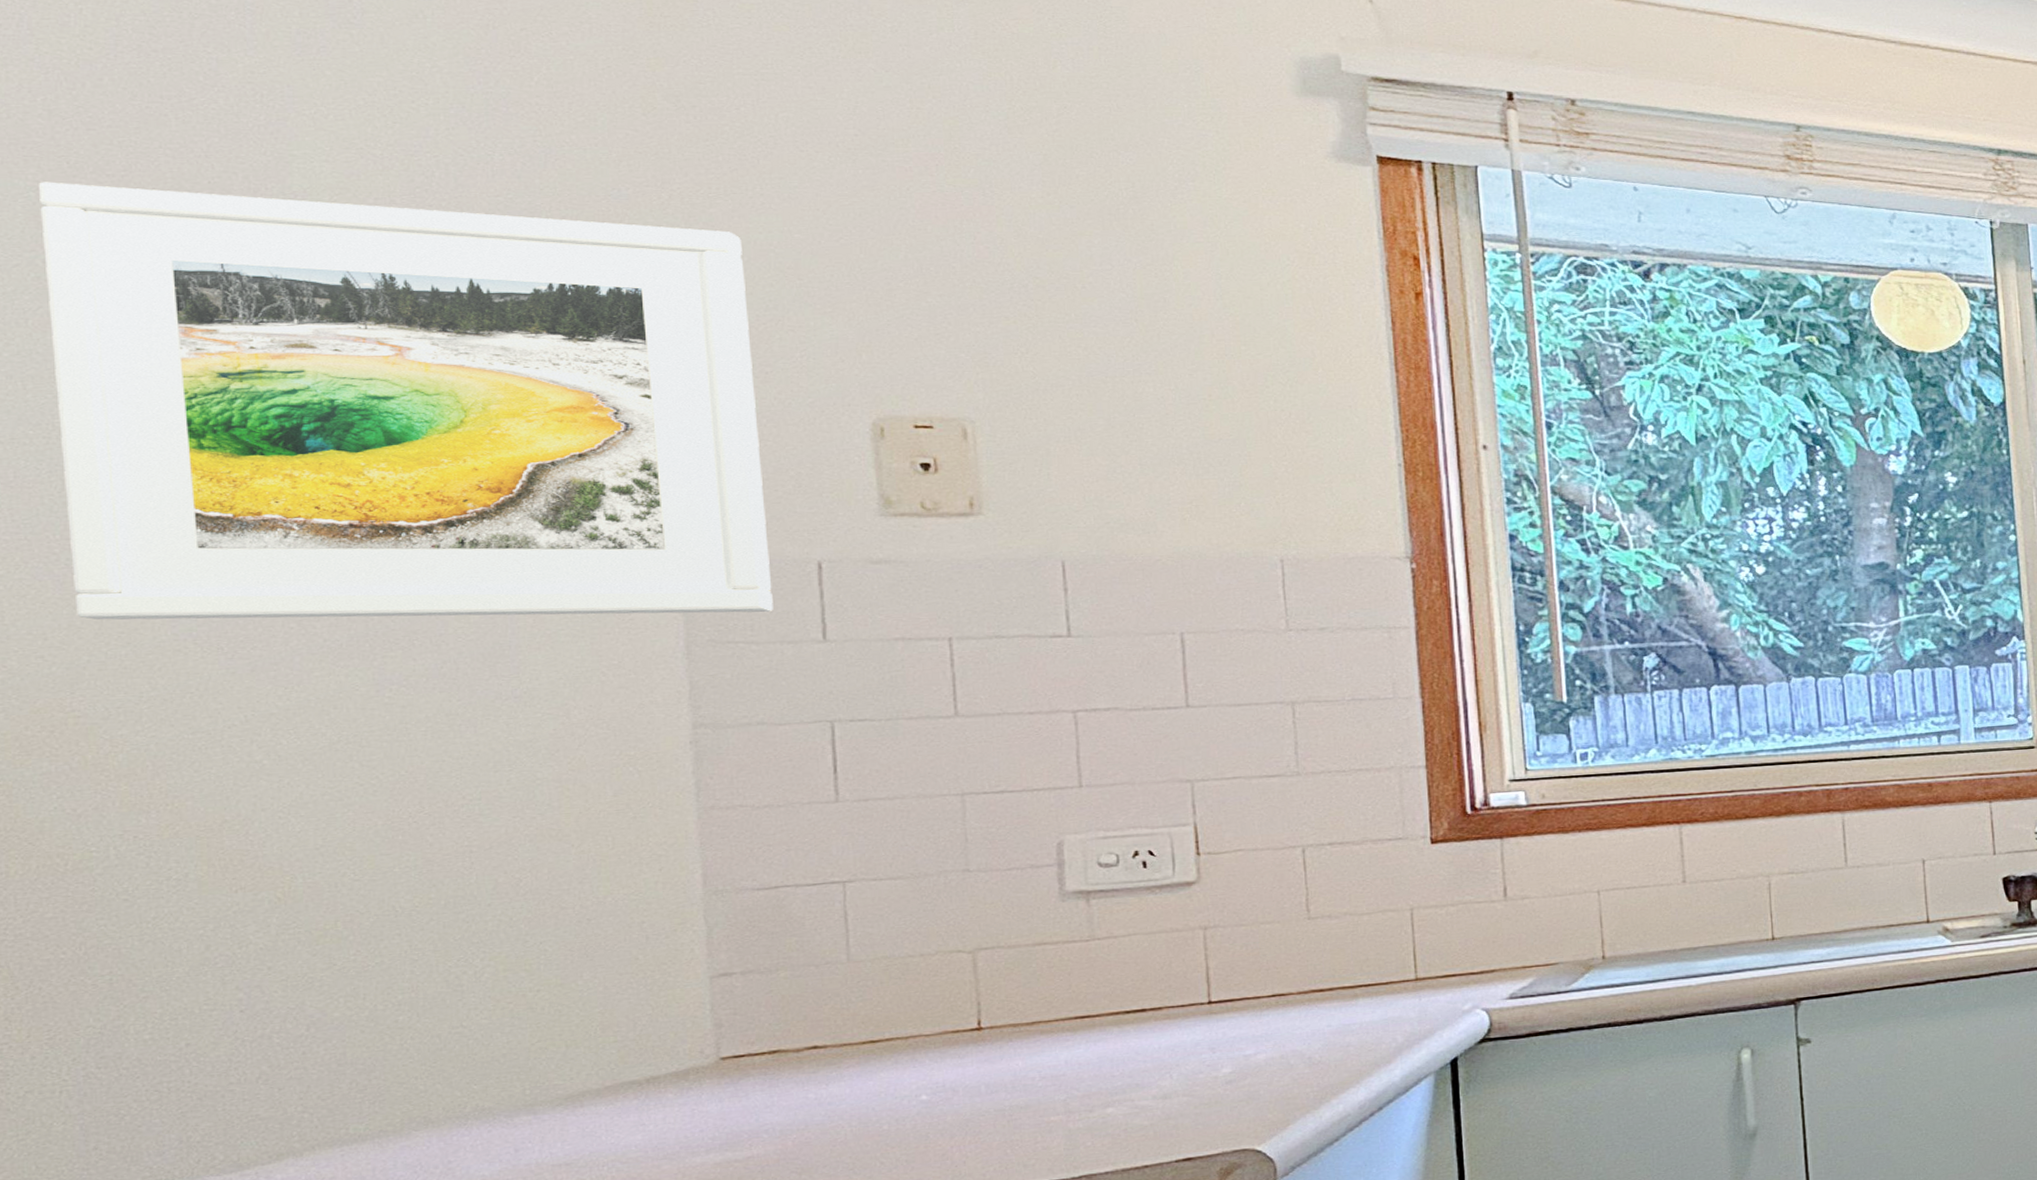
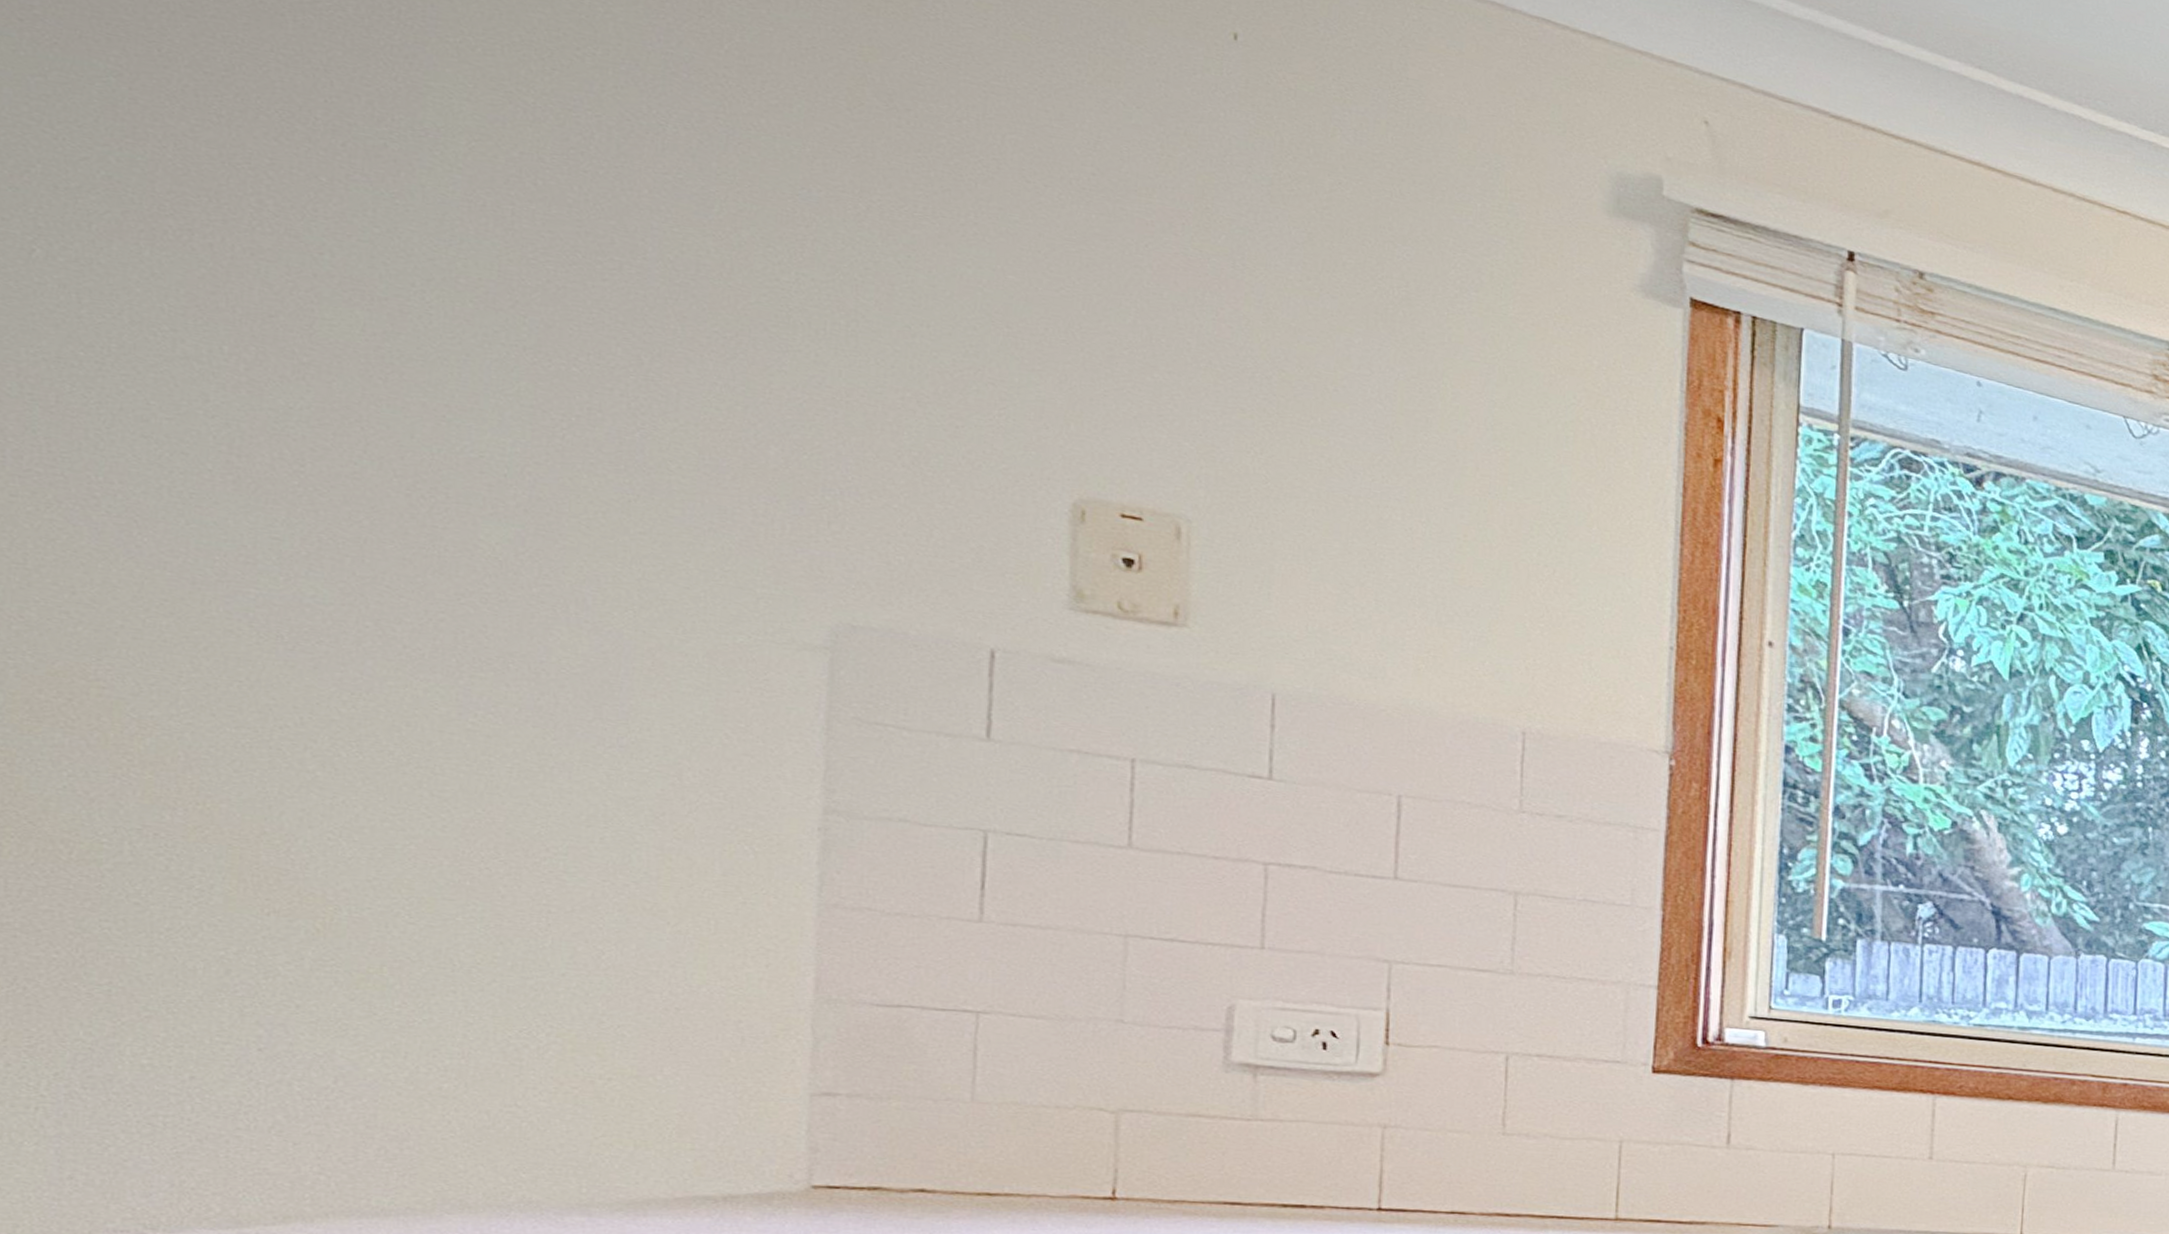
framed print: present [39,182,773,621] -> none [113,67,946,698]

